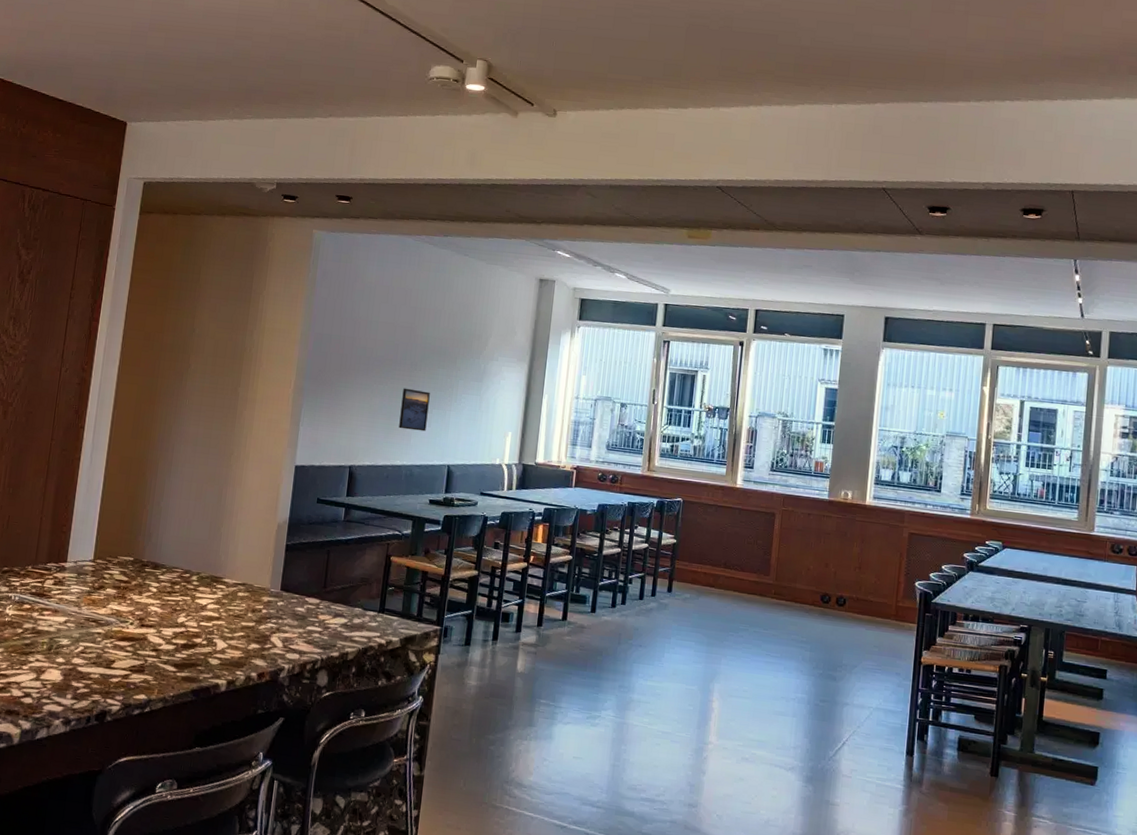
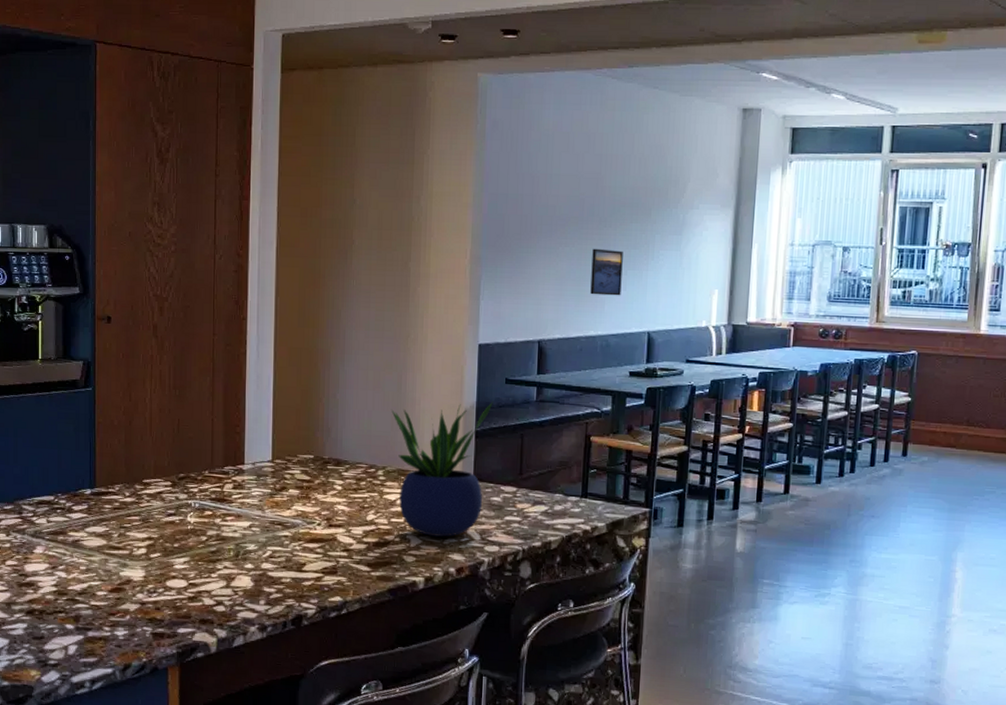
potted plant: none [209,518,305,643] -> present [391,401,493,537]

